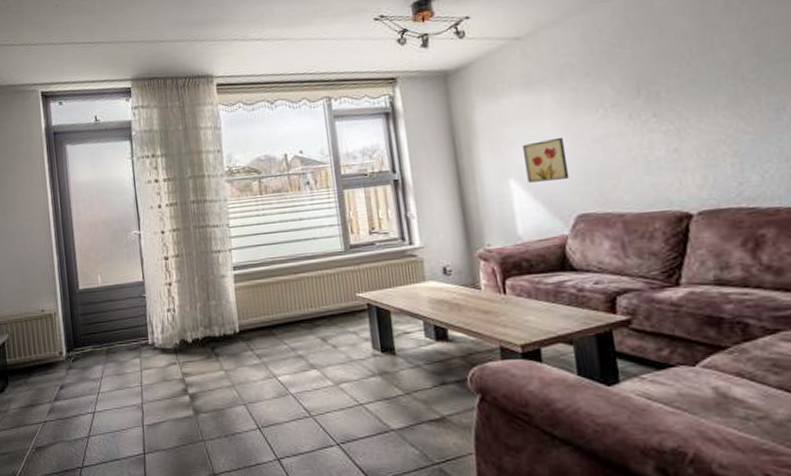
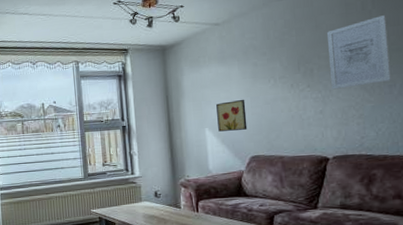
wall art: none [675,11,777,119] -> present [326,14,391,90]

